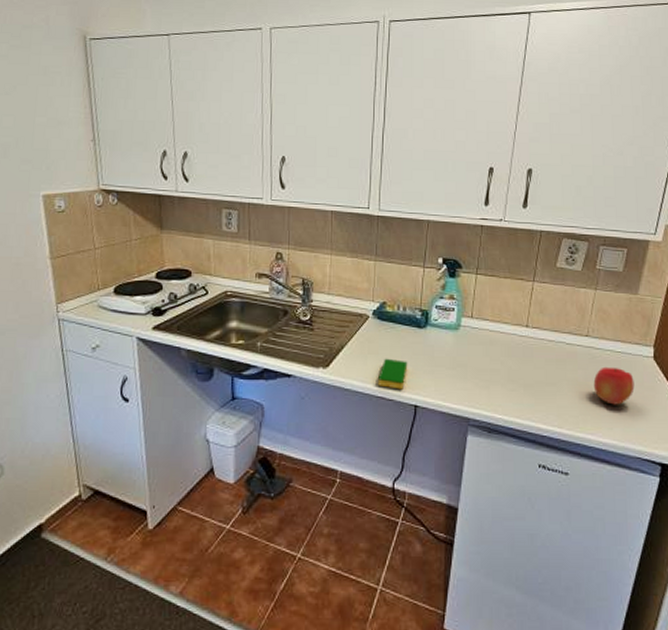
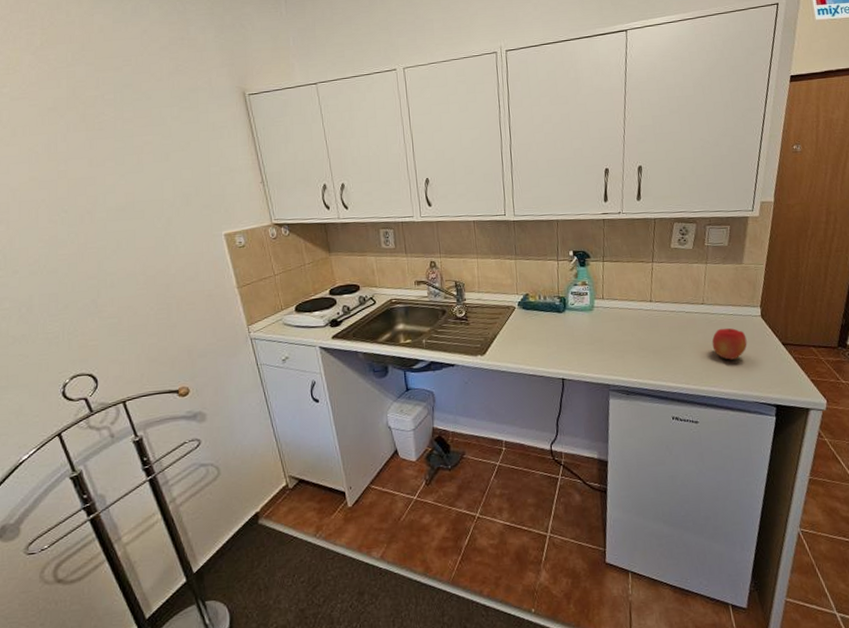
dish sponge: present [378,358,408,390] -> none [528,341,553,367]

